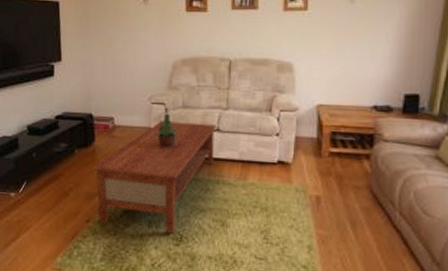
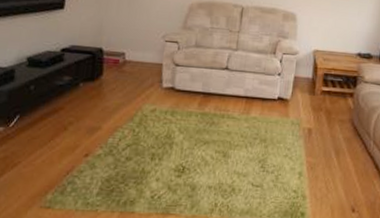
coffee table: present [92,121,216,234] -> none [96,58,225,166]
potted plant: present [156,107,177,149] -> none [167,46,188,85]

